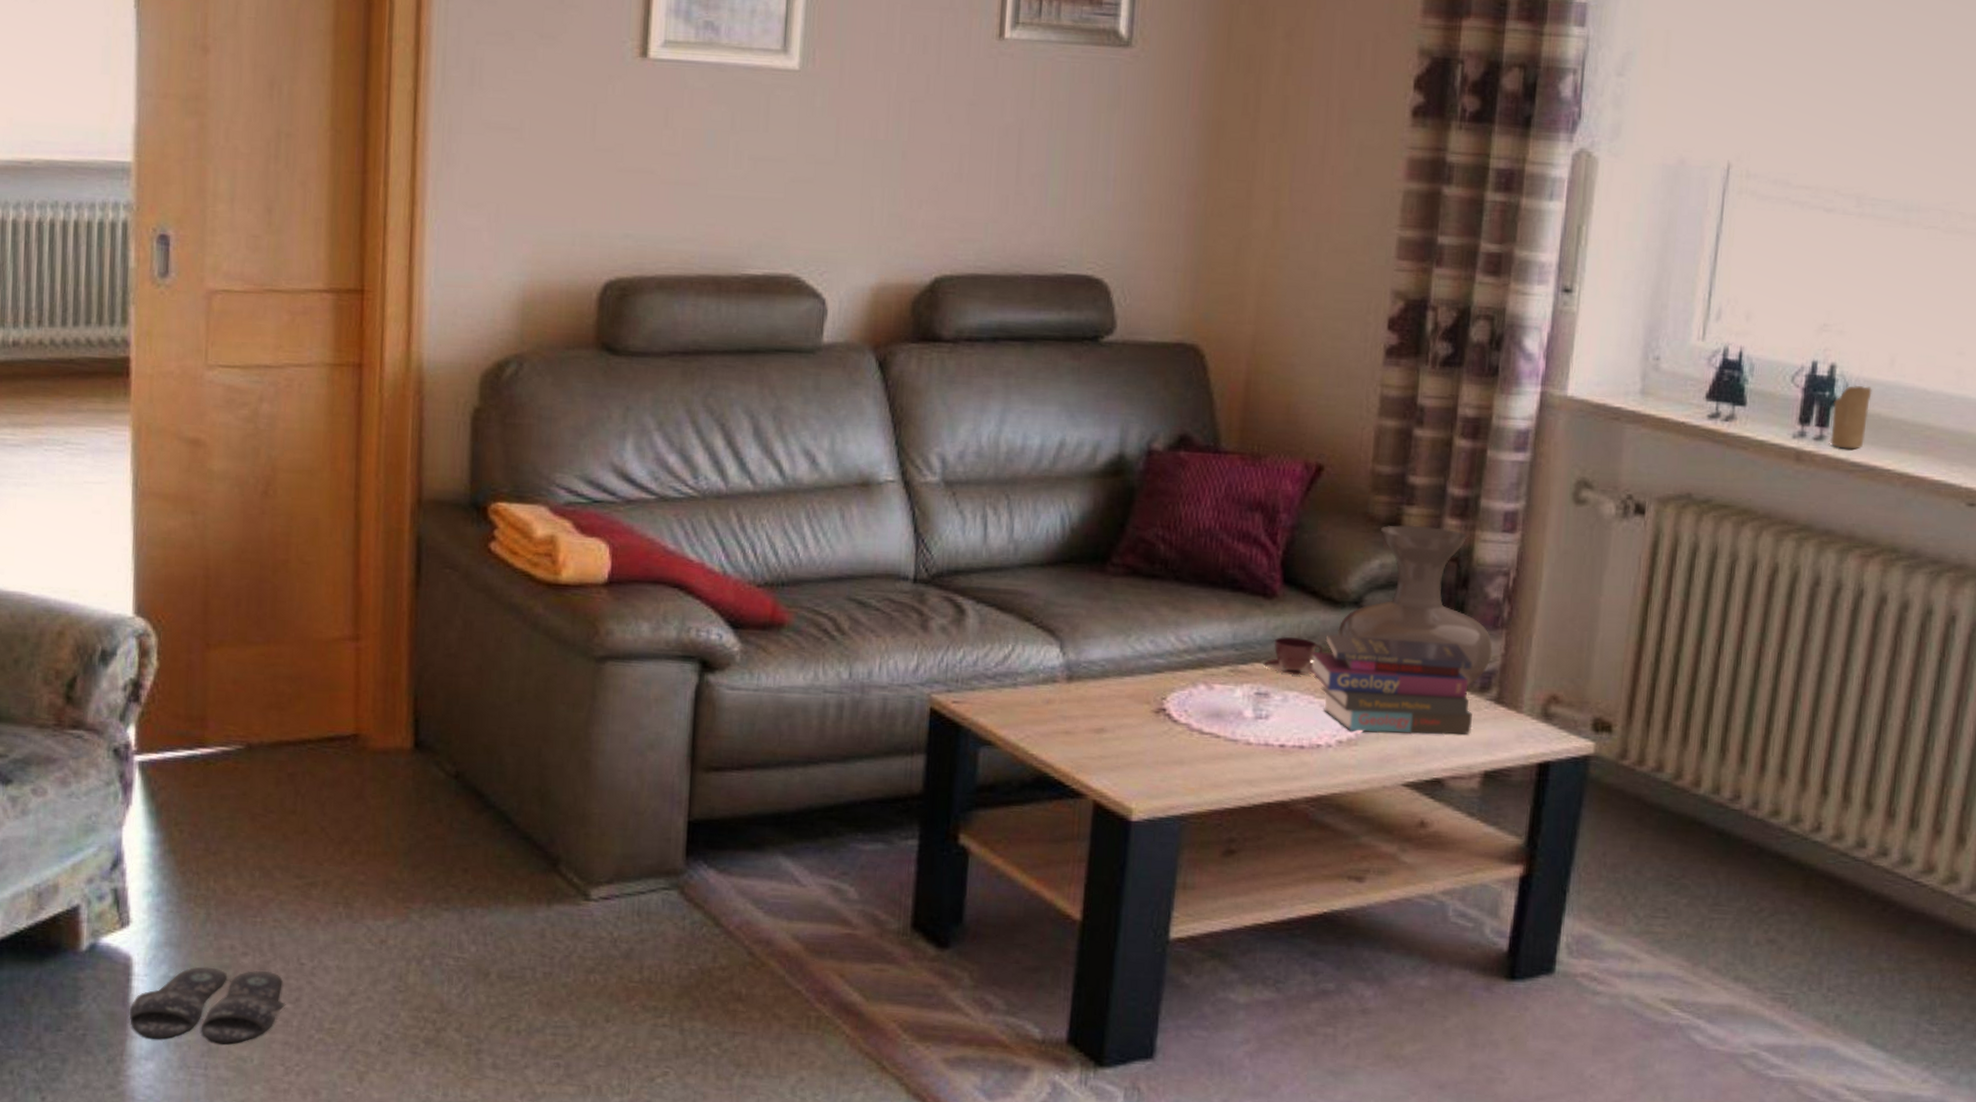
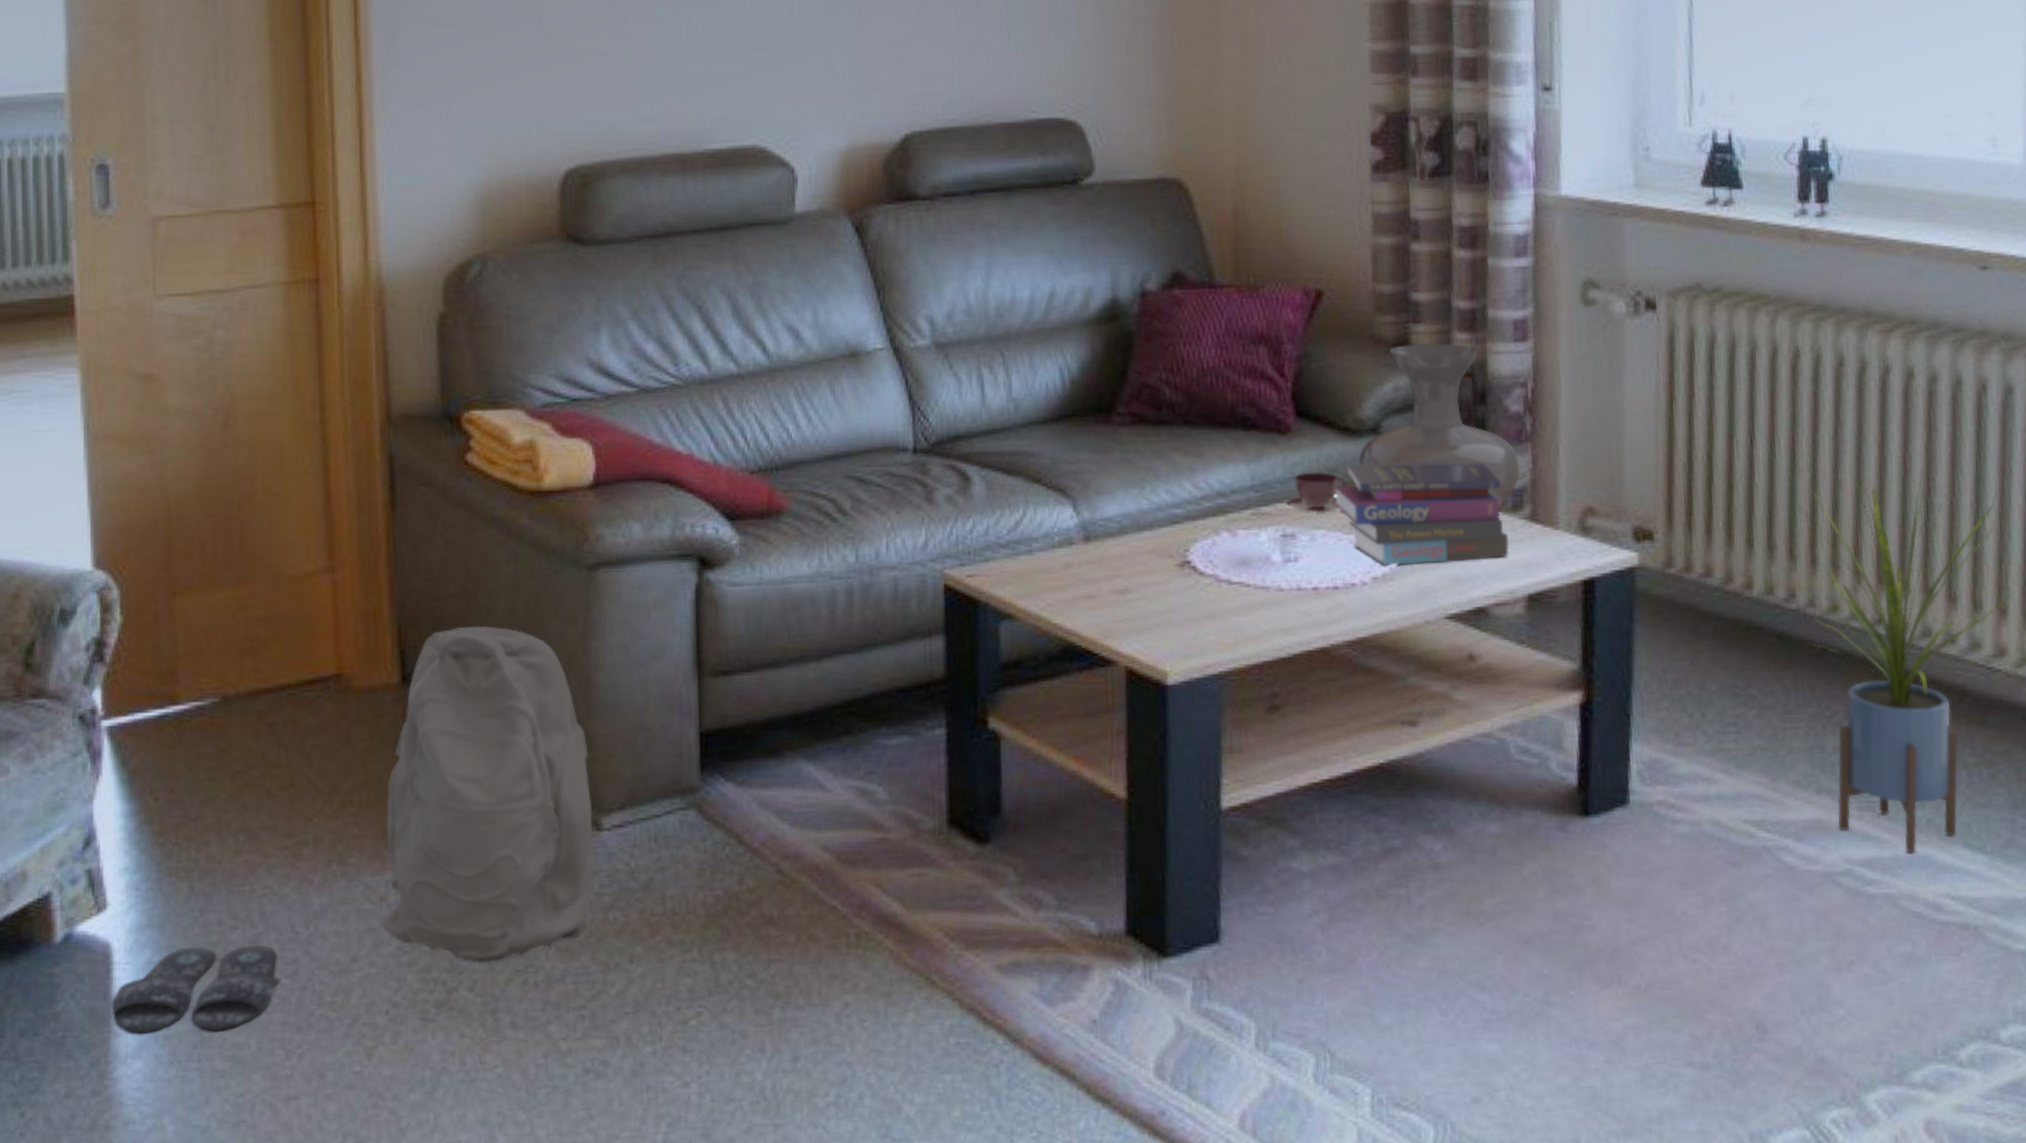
backpack: none [381,702,583,1008] -> present [382,626,595,962]
house plant: none [1742,684,1947,1044] -> present [1795,468,2010,853]
candle: present [1830,386,1872,450] -> none [1830,157,1867,223]

